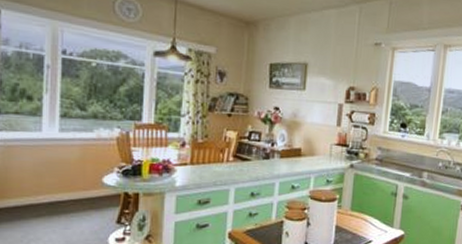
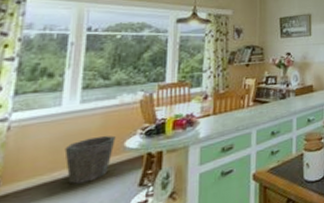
waste bin: none [47,168,94,211] -> present [64,135,116,184]

